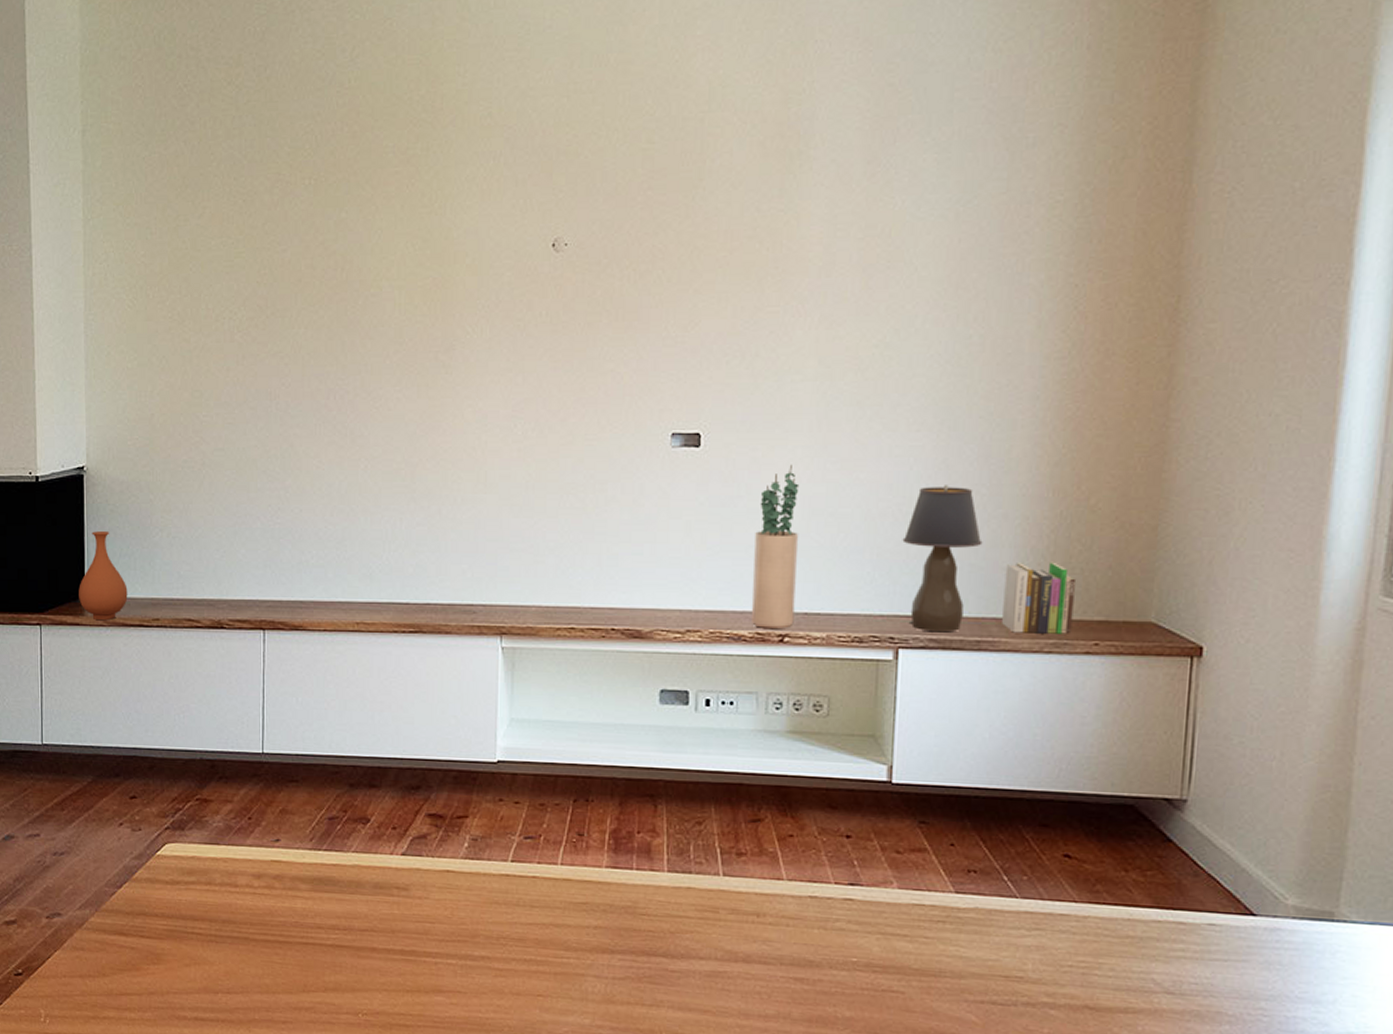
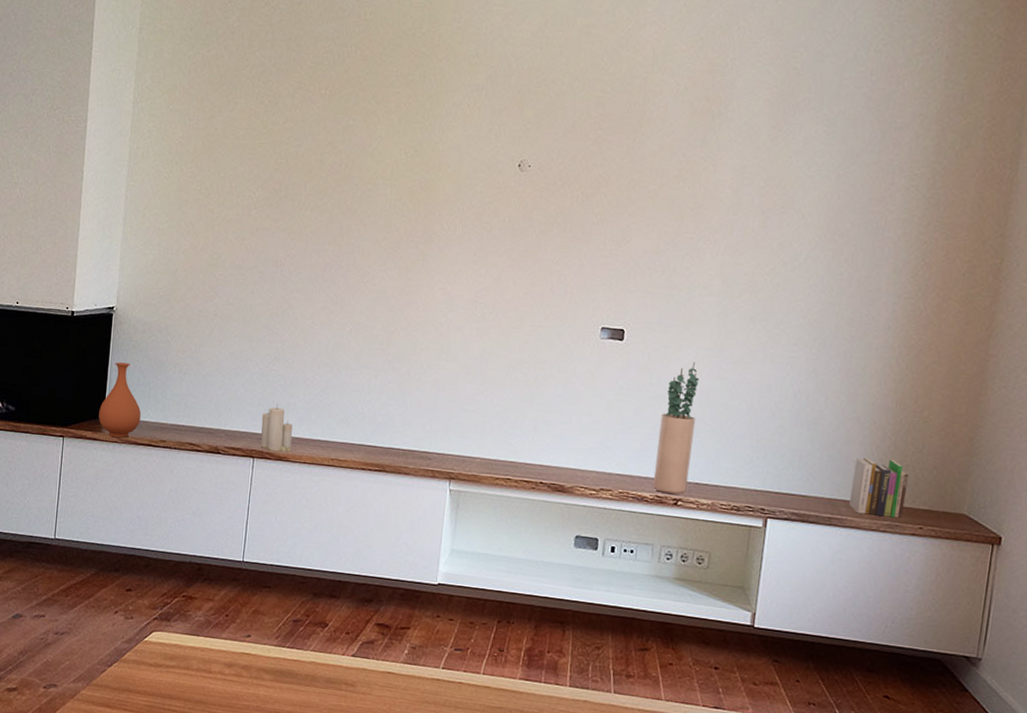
candle: none [269,564,308,620] -> present [260,404,293,453]
table lamp: present [902,485,983,633] -> none [776,390,839,509]

